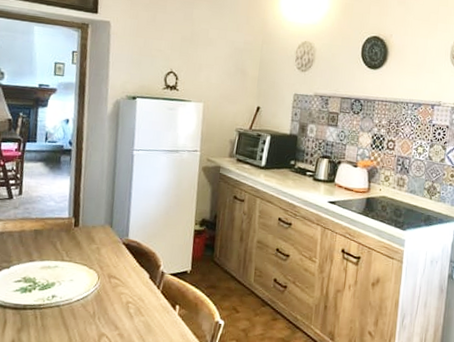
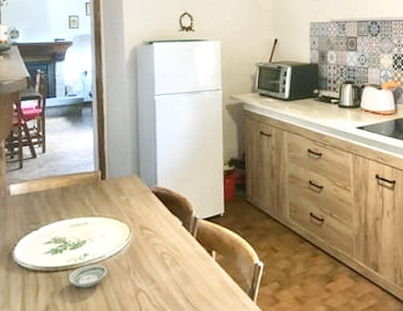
saucer: none [35,306,73,328] -> present [68,265,107,288]

